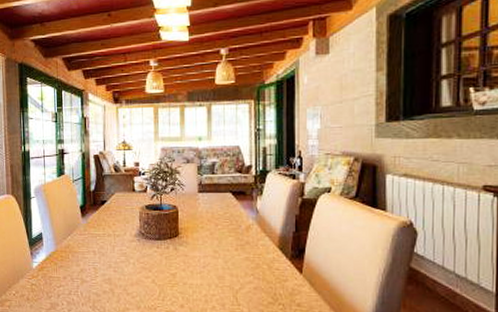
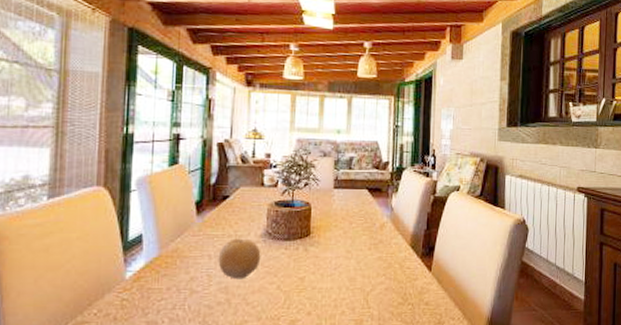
fruit: none [101,237,137,273] -> present [218,238,261,280]

